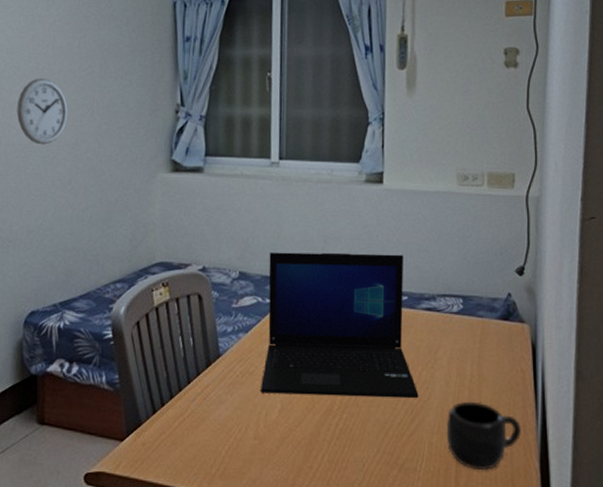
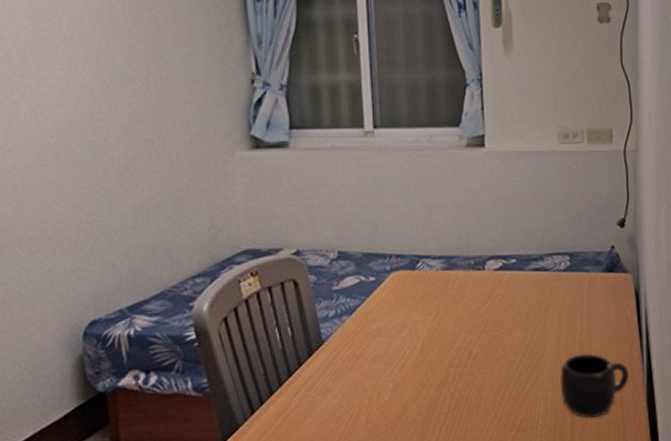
wall clock: present [16,78,68,145] -> none [48,48,116,127]
laptop: present [261,252,419,398] -> none [370,218,532,376]

